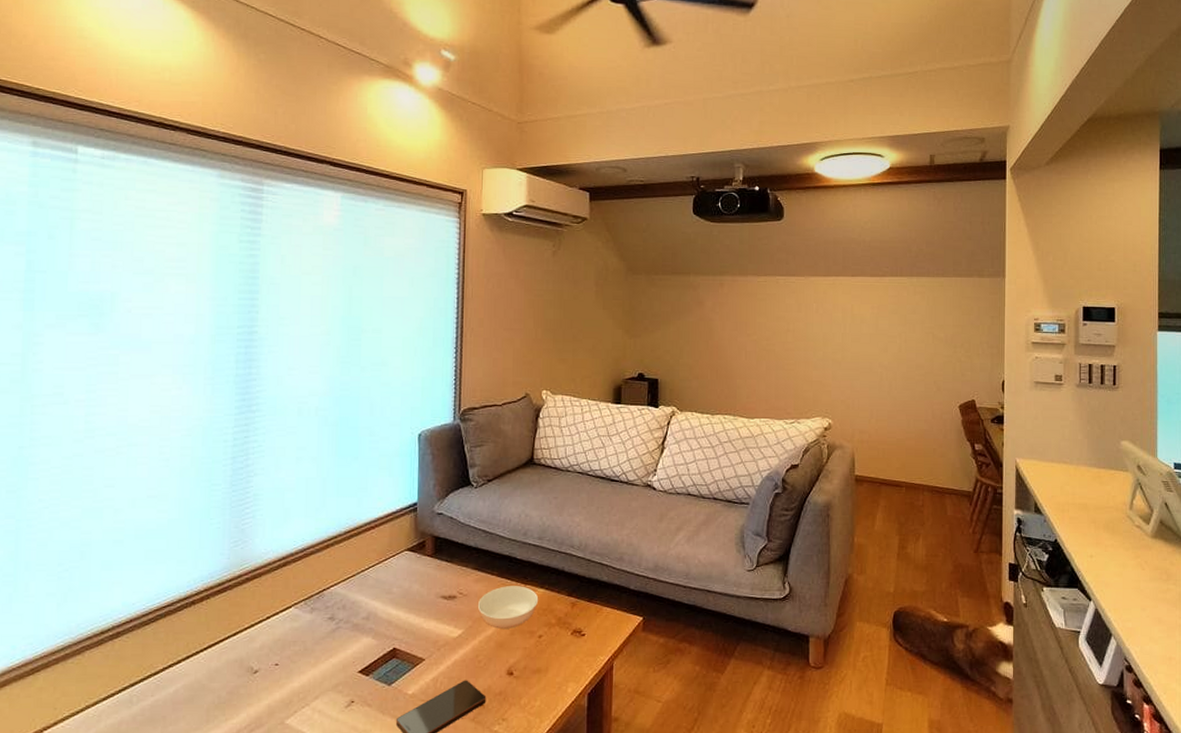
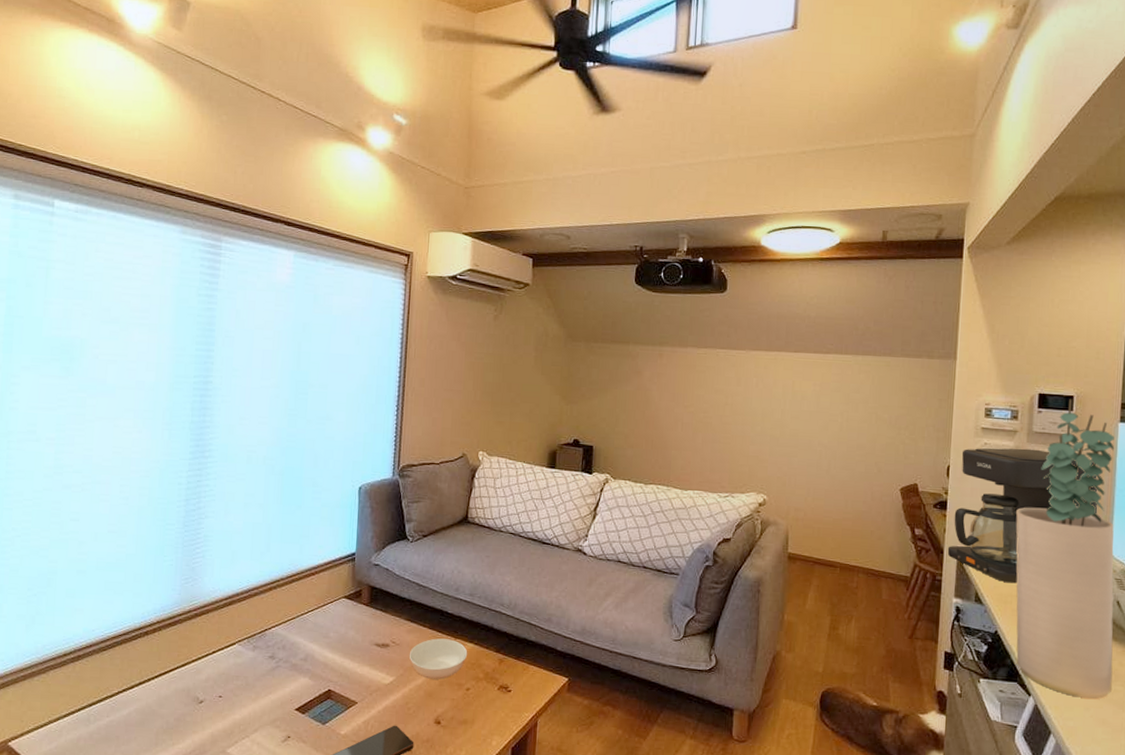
coffee maker: none [1006,360,1143,492] -> present [947,448,1098,584]
vase: none [1068,311,1166,599] -> present [1016,399,1115,699]

